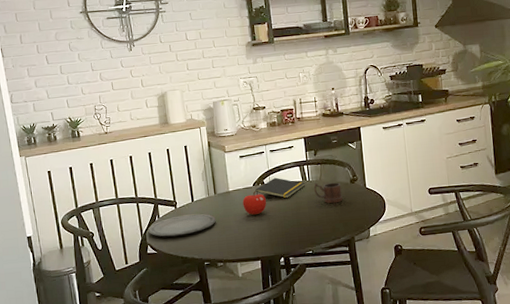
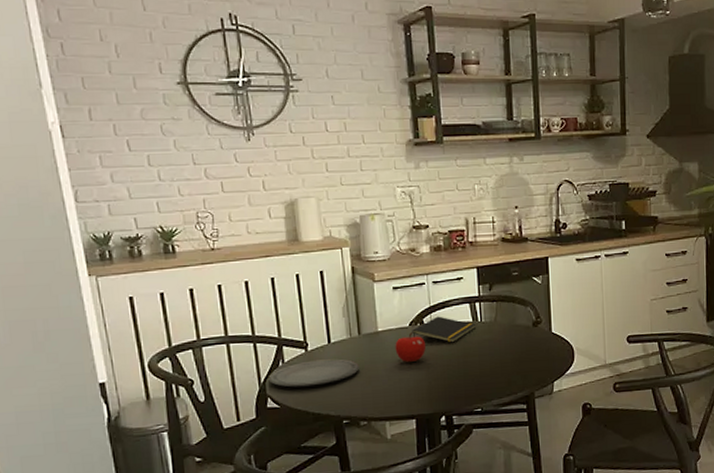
mug: present [313,182,343,204] -> none [486,324,523,351]

